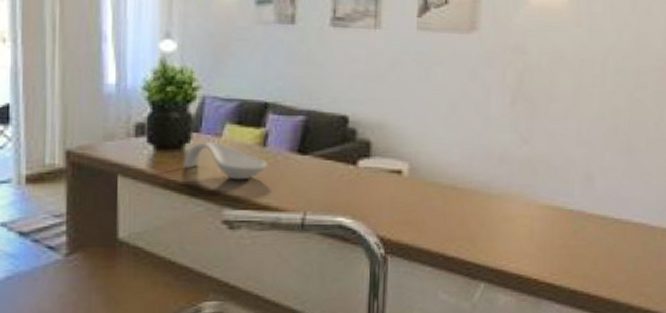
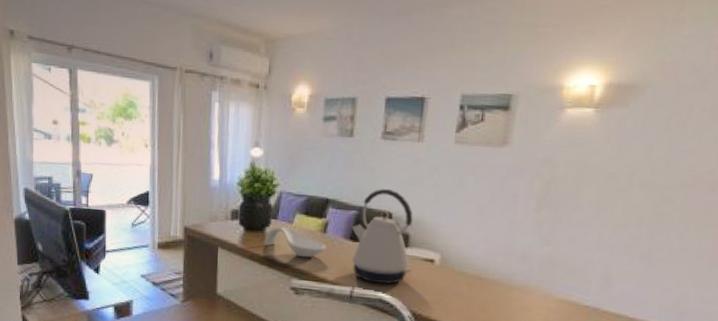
kettle: none [299,87,376,206] -> present [351,189,413,284]

